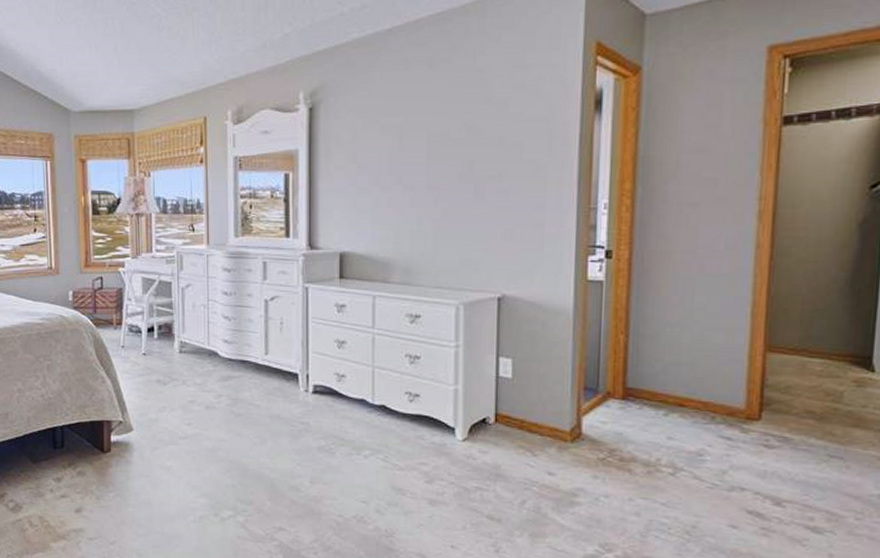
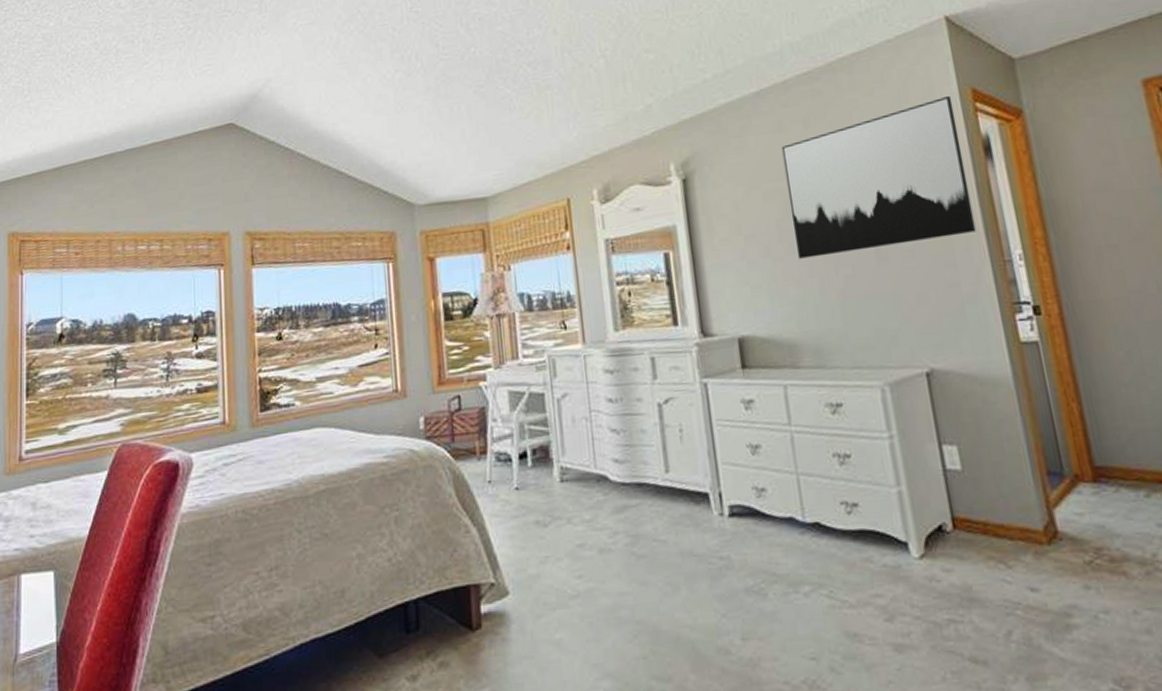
wall art: none [403,47,575,190] -> present [781,95,977,259]

